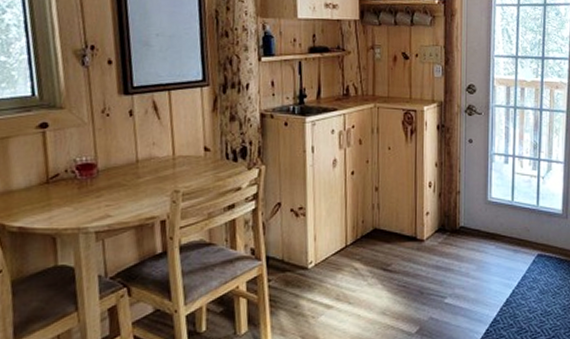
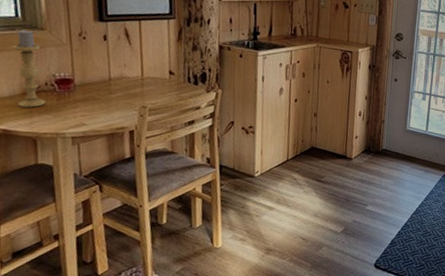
candle holder: none [29,109,65,200] -> present [13,28,45,108]

